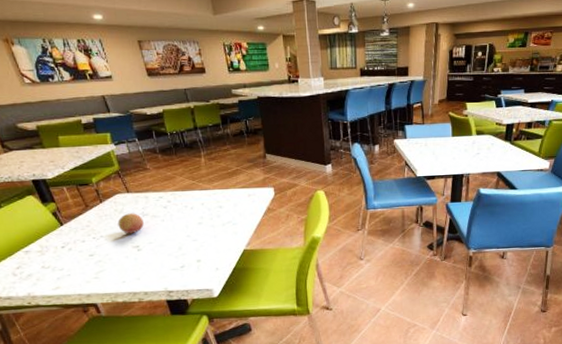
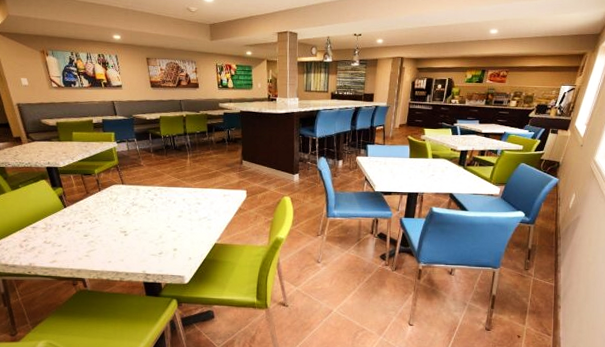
fruit: present [117,213,144,234] -> none [111,202,133,221]

